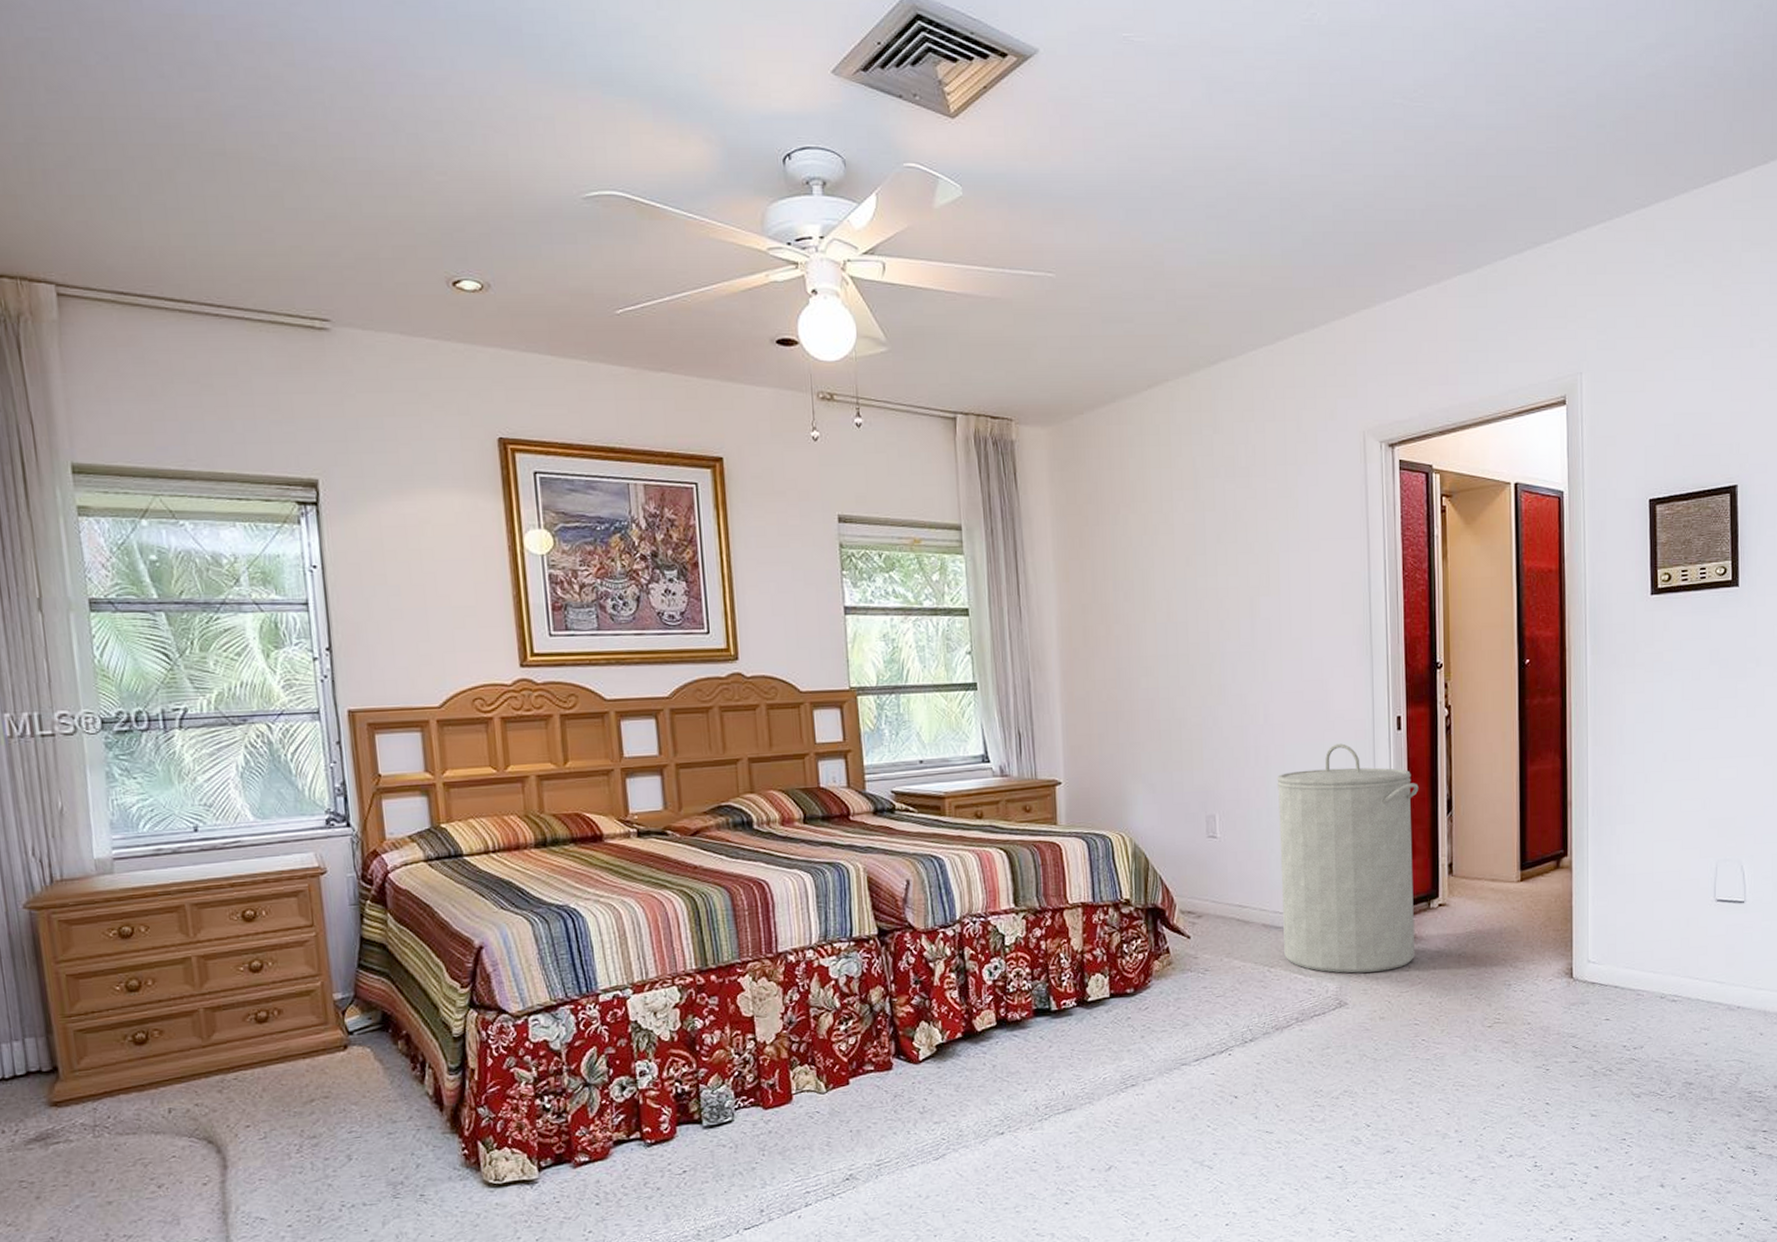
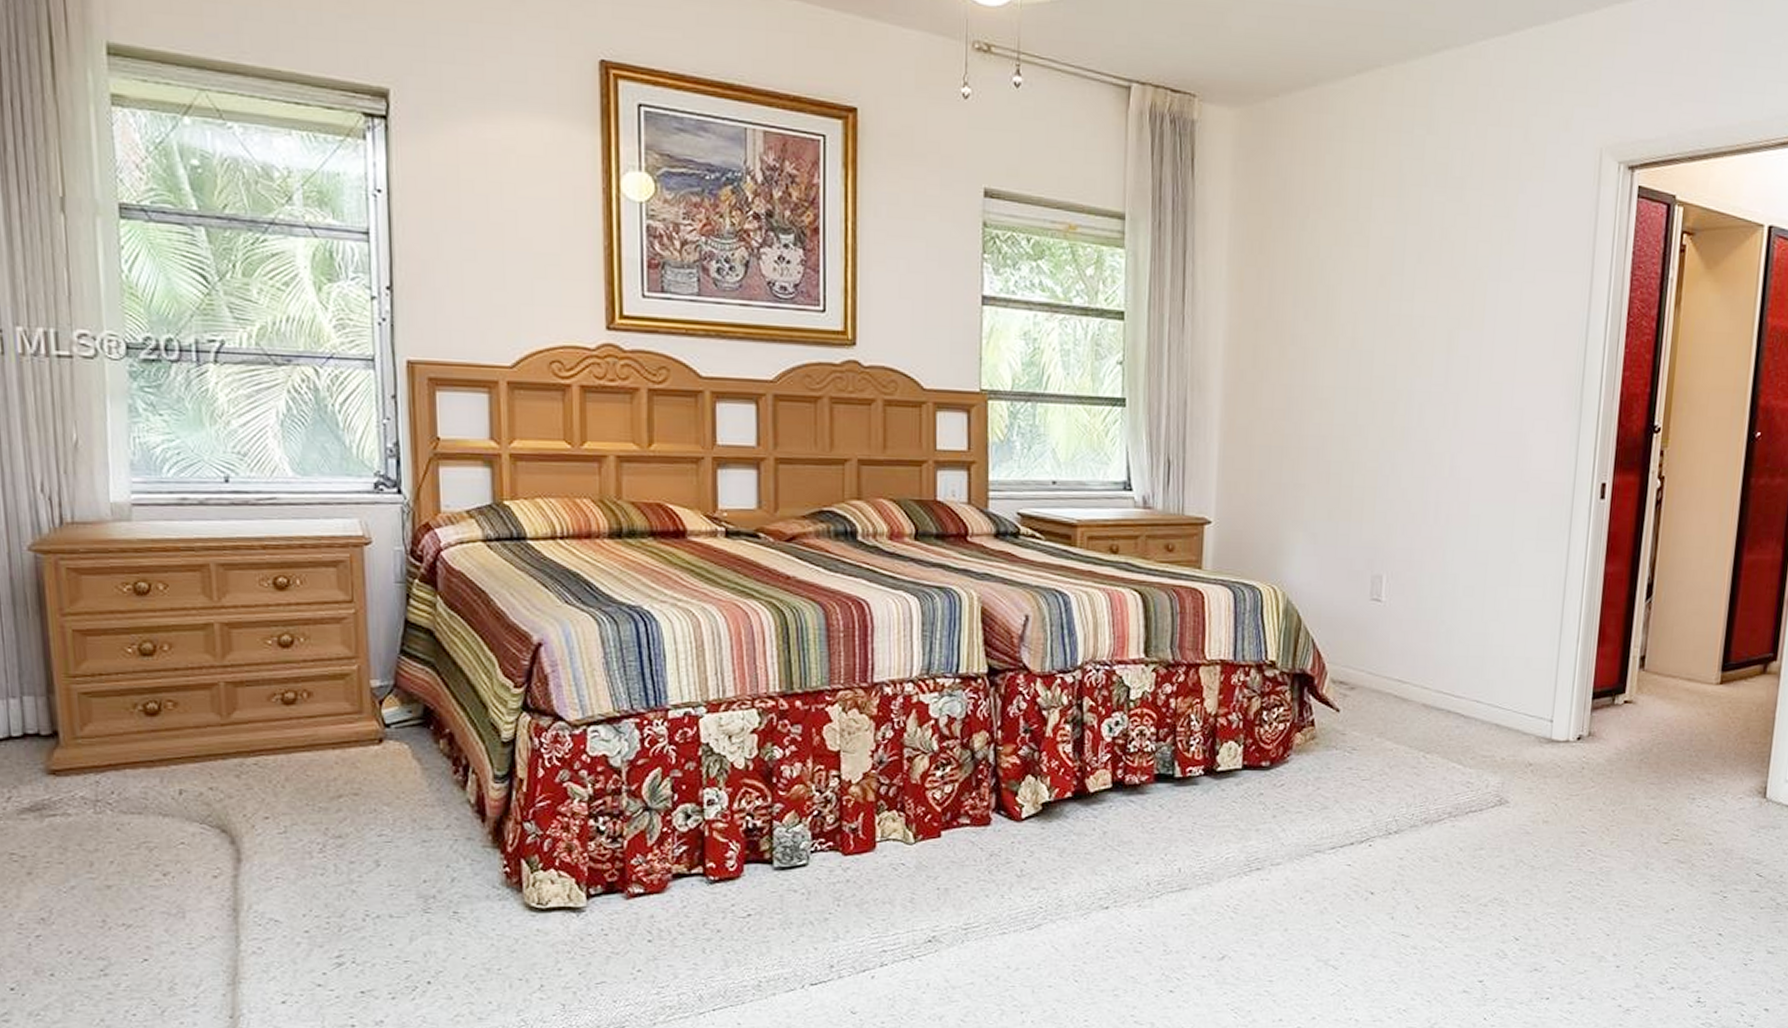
laundry hamper: present [1277,743,1419,973] -> none [1443,507,1617,769]

